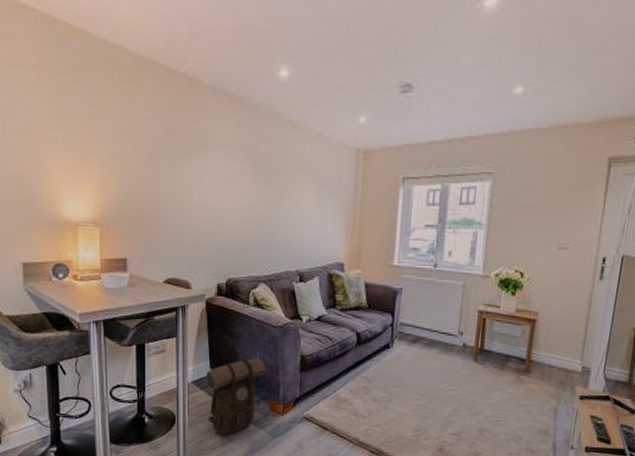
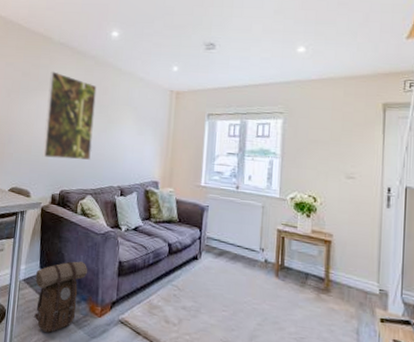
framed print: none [201,127,264,242] -> present [42,71,97,160]

